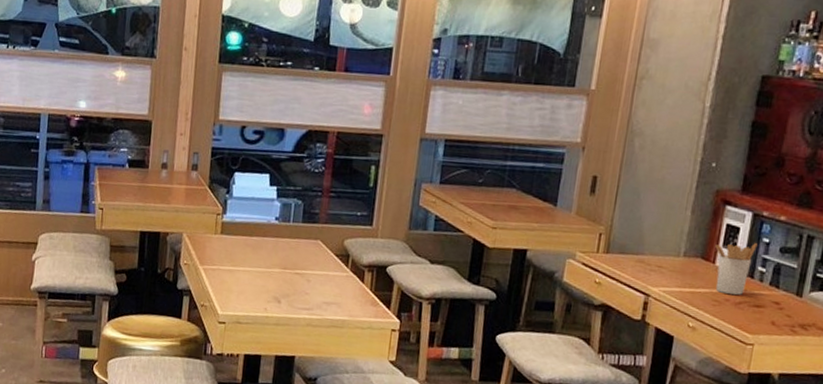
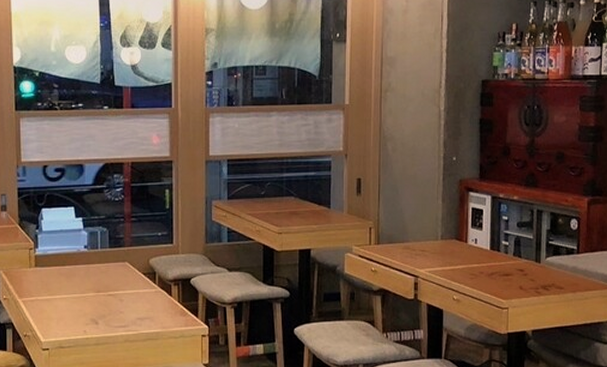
utensil holder: present [715,243,758,295] -> none [466,221,499,267]

